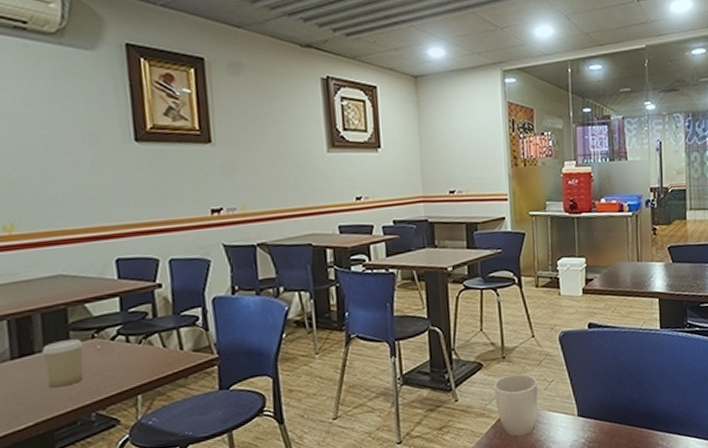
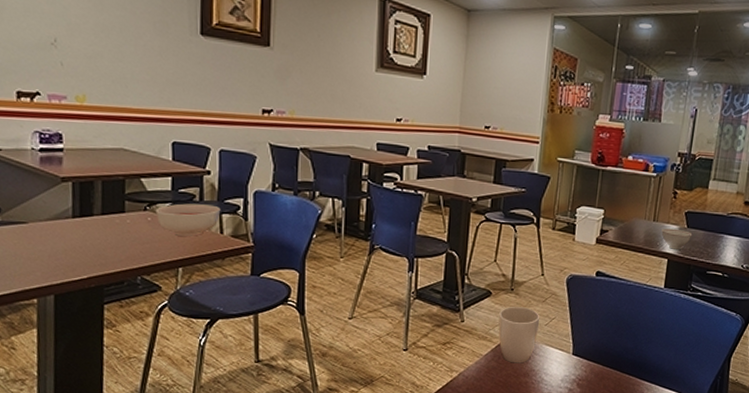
cup: present [41,339,84,388] -> none [99,208,136,249]
bowl: none [104,320,178,360] -> present [155,203,221,236]
bowl: none [647,265,679,288] -> present [661,228,693,250]

